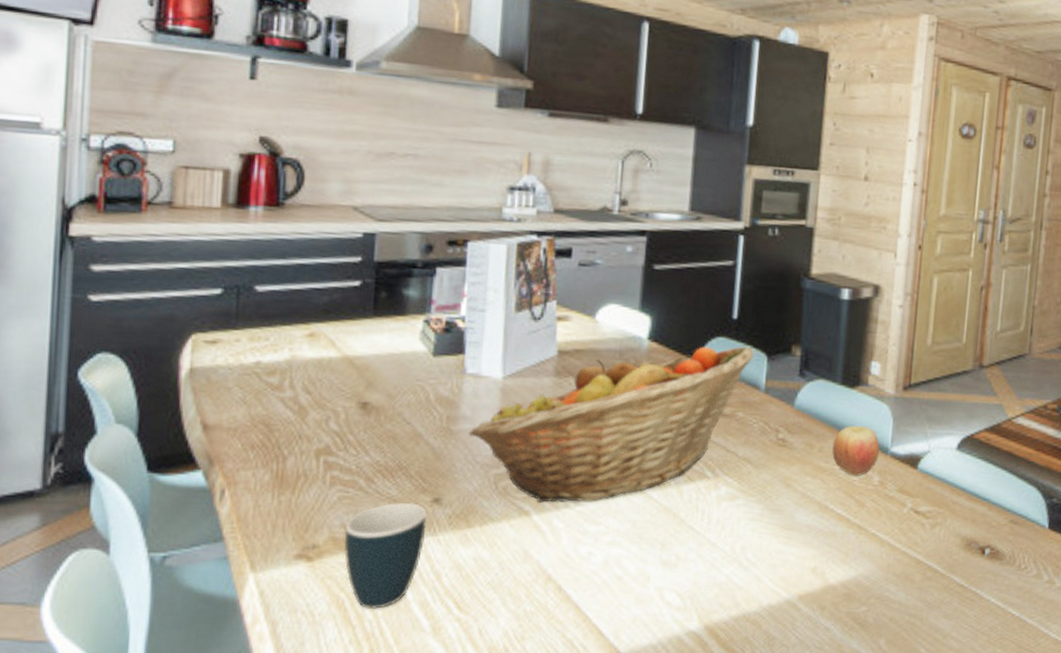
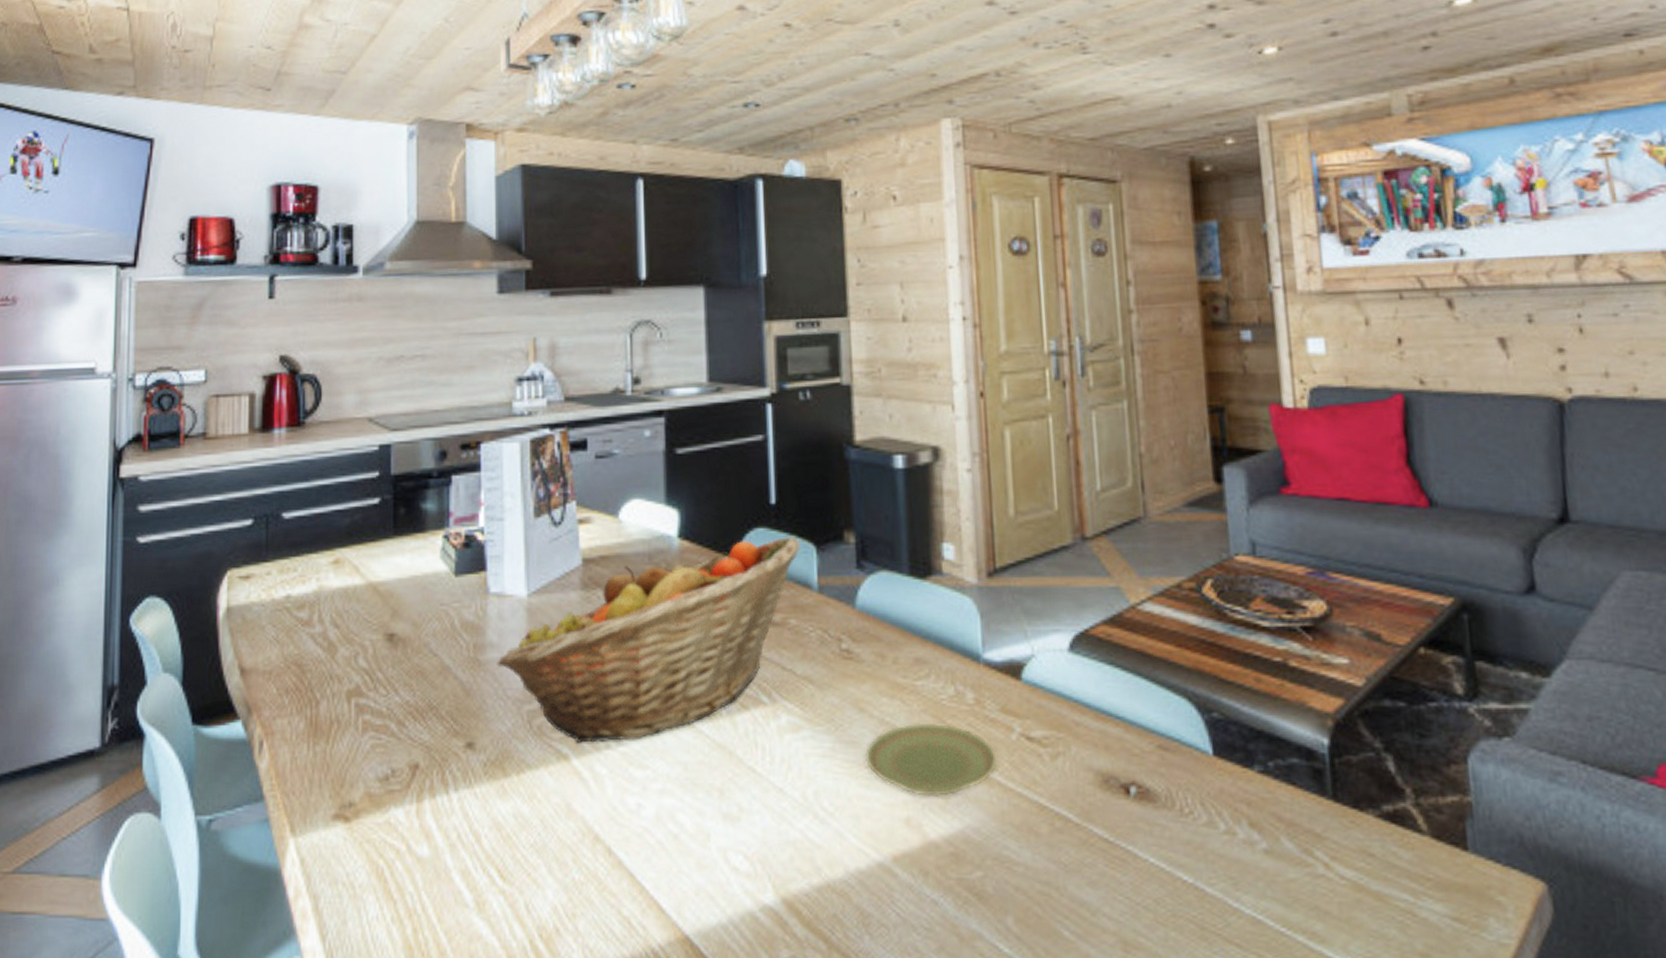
mug: present [344,502,427,610] -> none [380,748,461,880]
plate: none [786,497,892,552] -> present [865,722,999,796]
apple: present [832,425,880,476] -> none [909,626,969,693]

